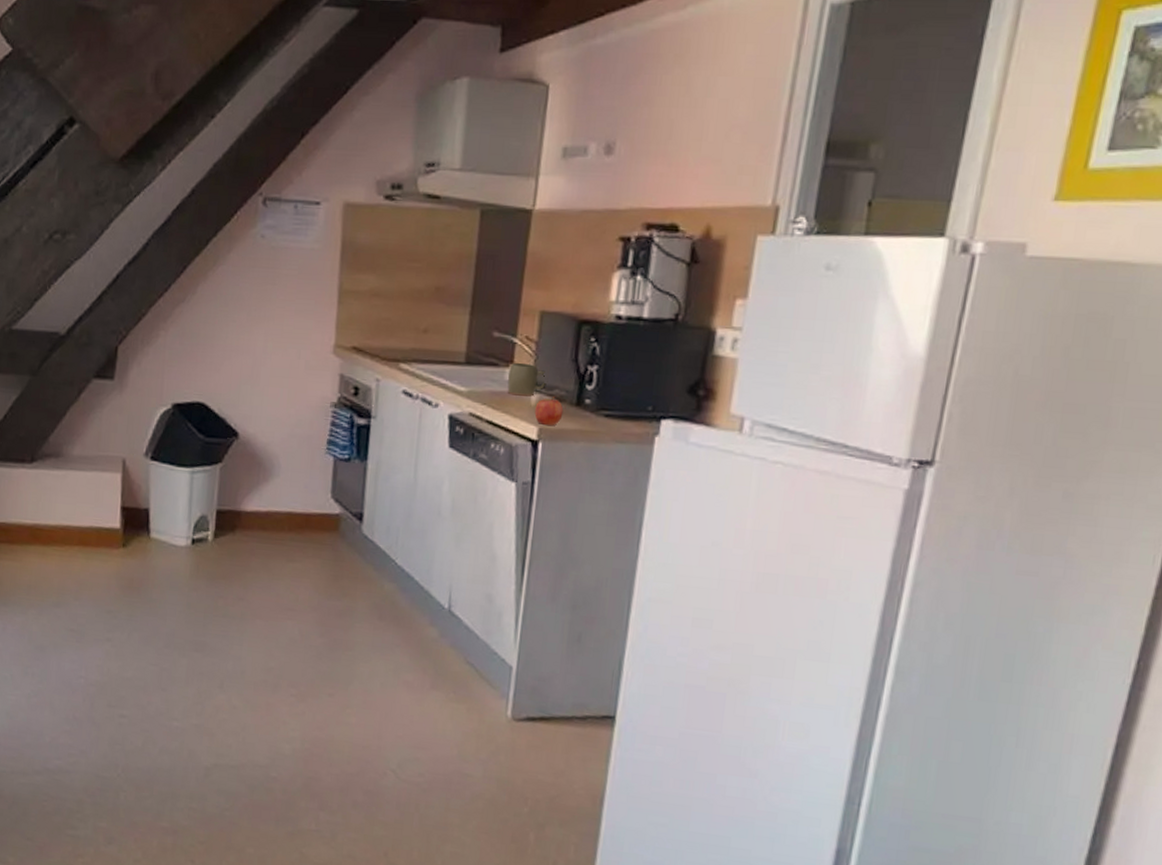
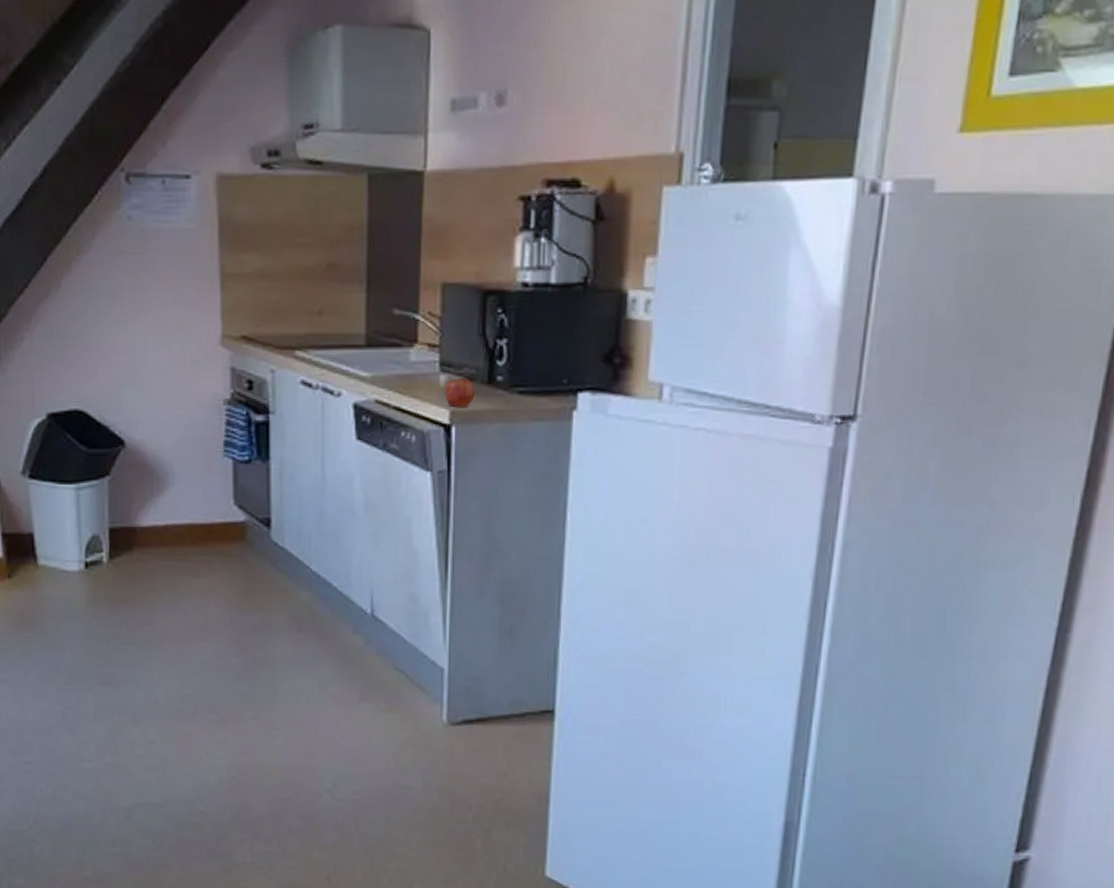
mug: present [507,363,547,397] -> none [413,342,455,377]

